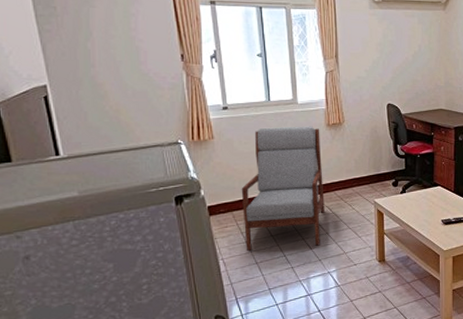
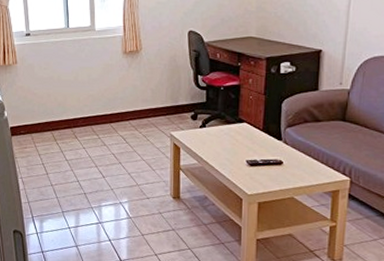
armchair: present [241,126,325,251] -> none [40,53,119,175]

